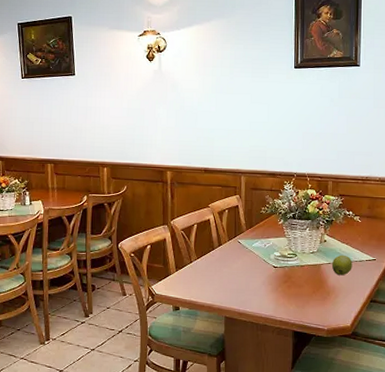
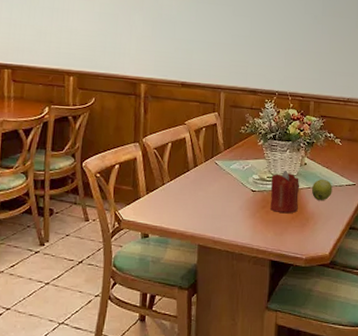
candle: none [291,248,320,288] -> present [270,171,300,214]

